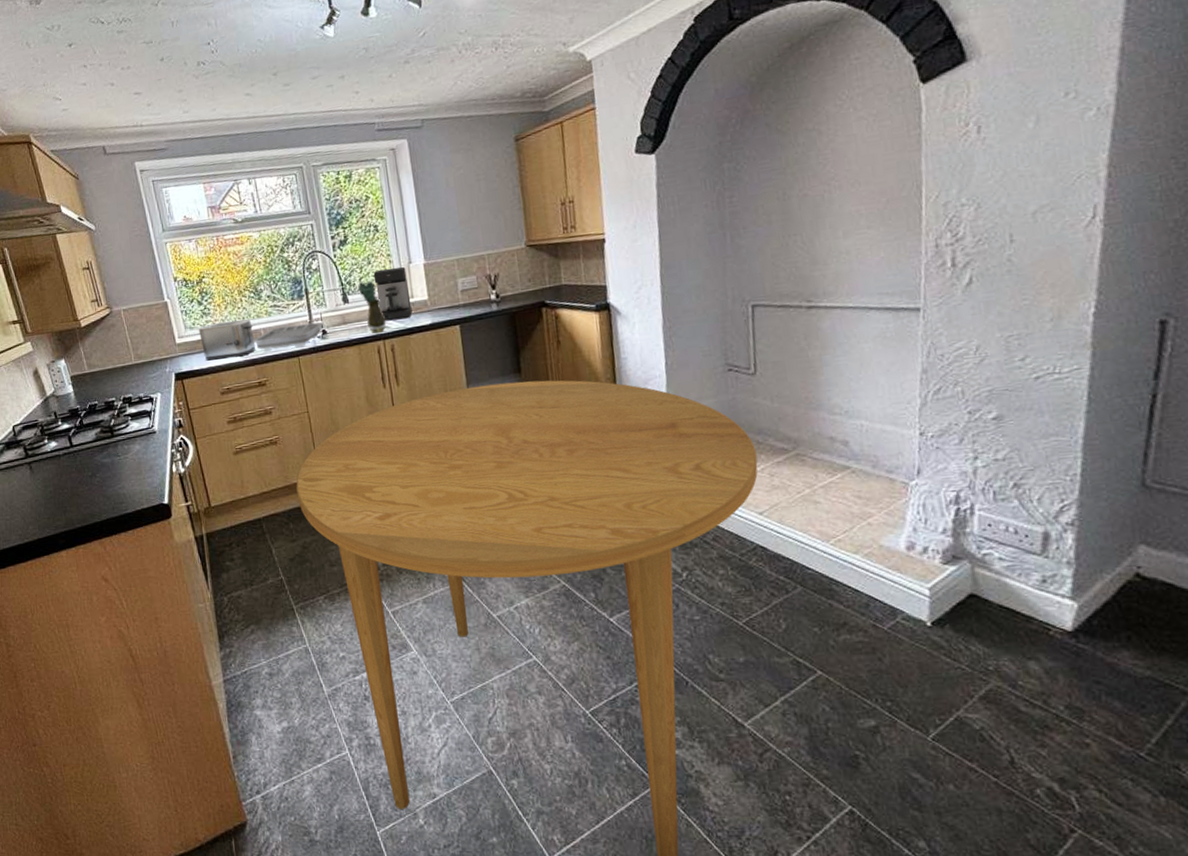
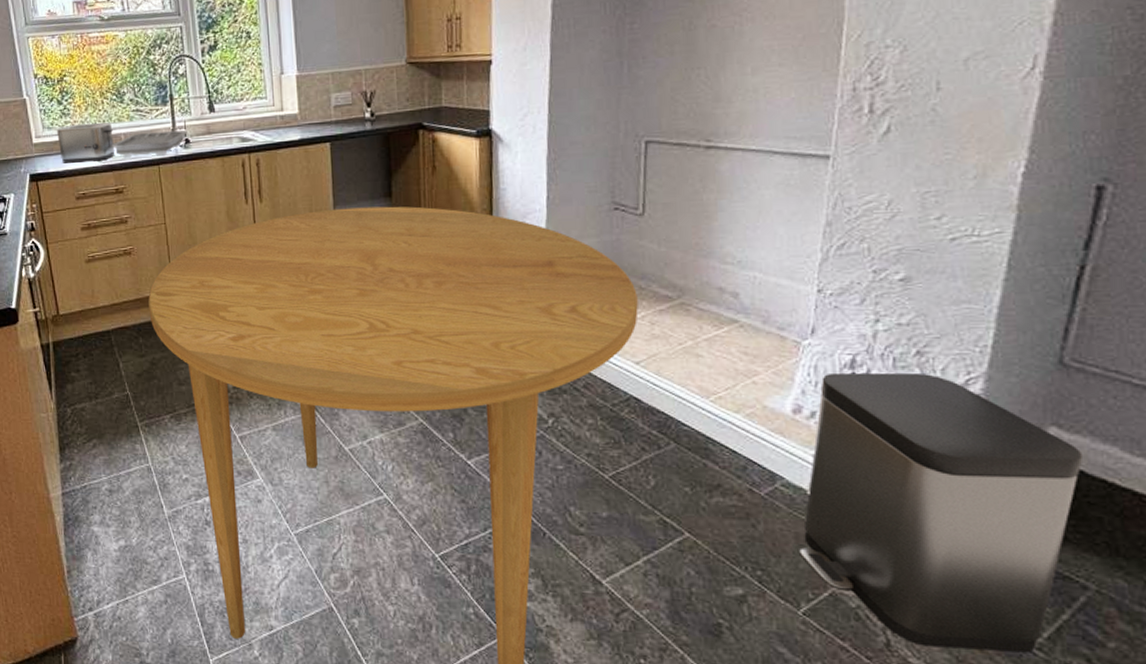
vase: present [357,279,387,335] -> none [225,87,253,147]
coffee maker: present [373,266,412,320] -> none [242,77,281,133]
pedal bin: none [924,503,1172,761] -> present [799,372,1084,653]

